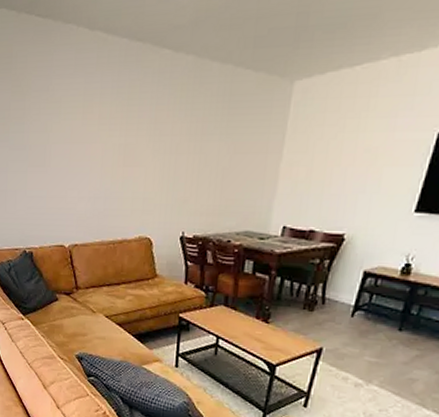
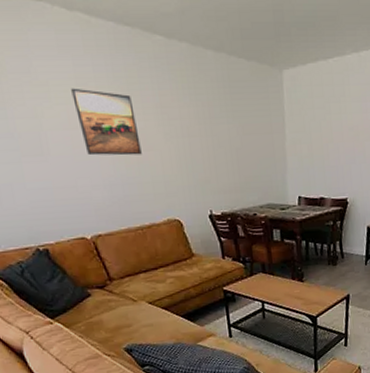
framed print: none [78,104,130,170] -> present [71,88,142,156]

